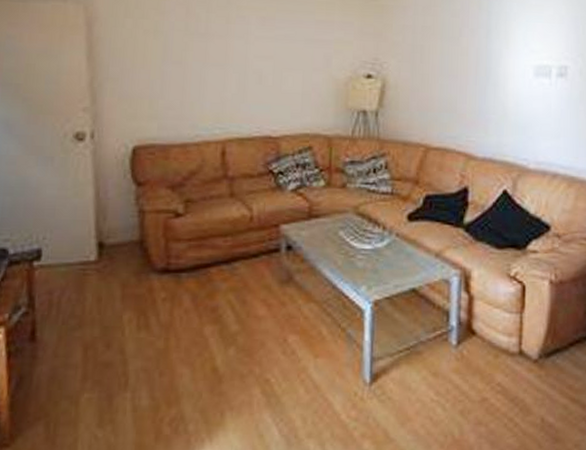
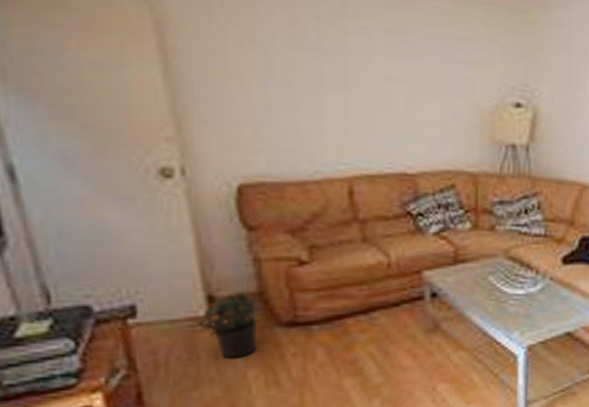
potted plant: none [85,239,144,302] -> present [193,291,266,360]

